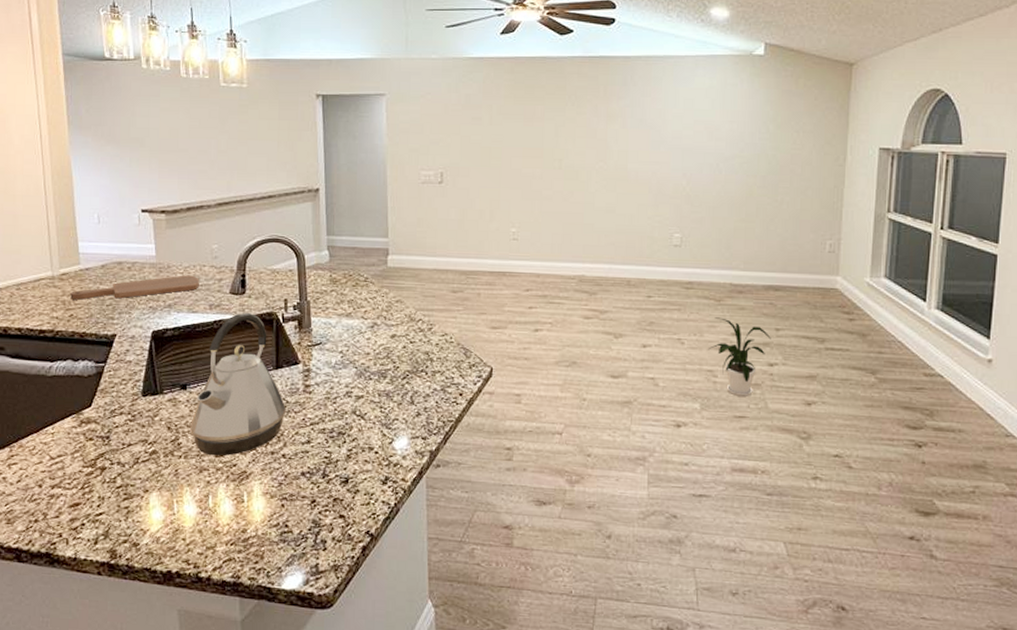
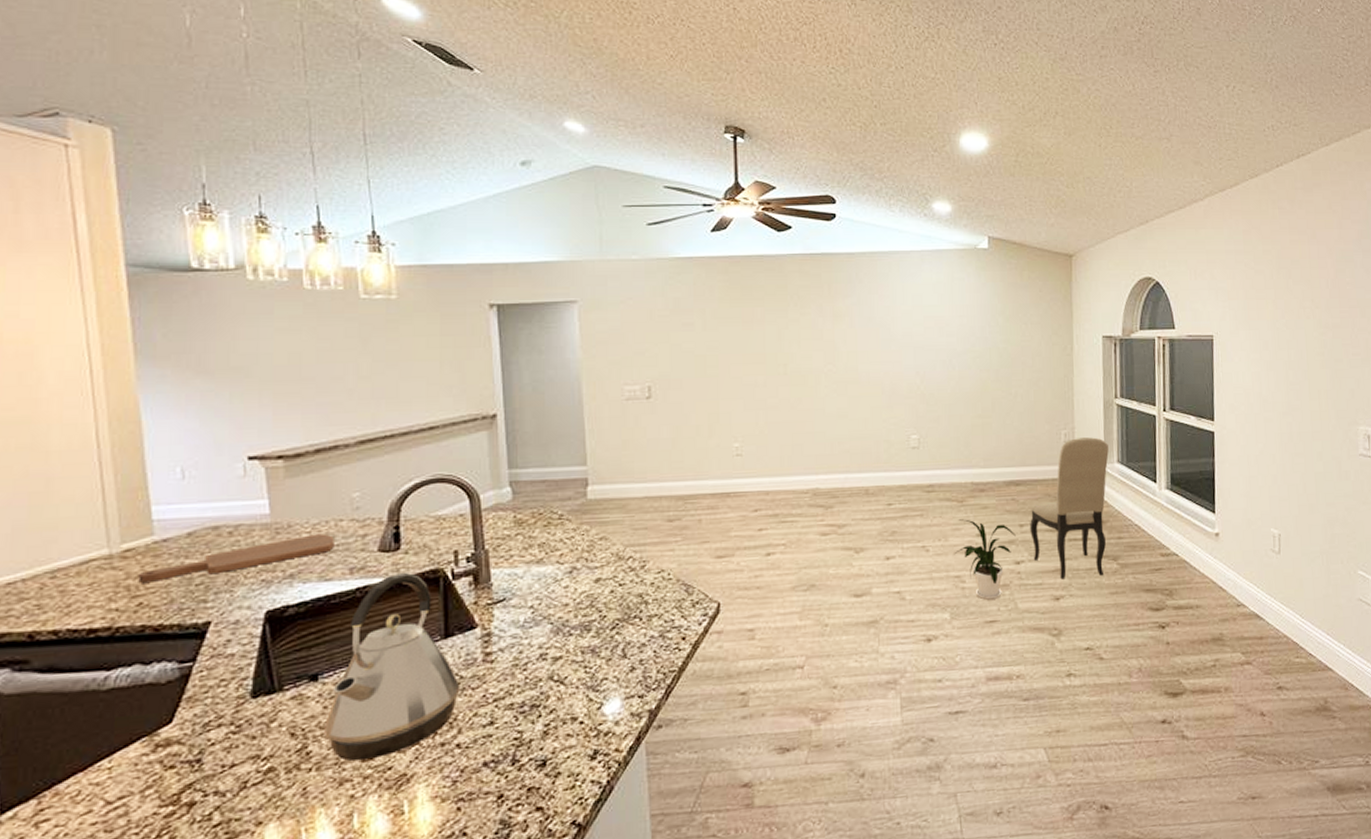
dining chair: none [786,249,876,388] -> present [1030,437,1109,580]

